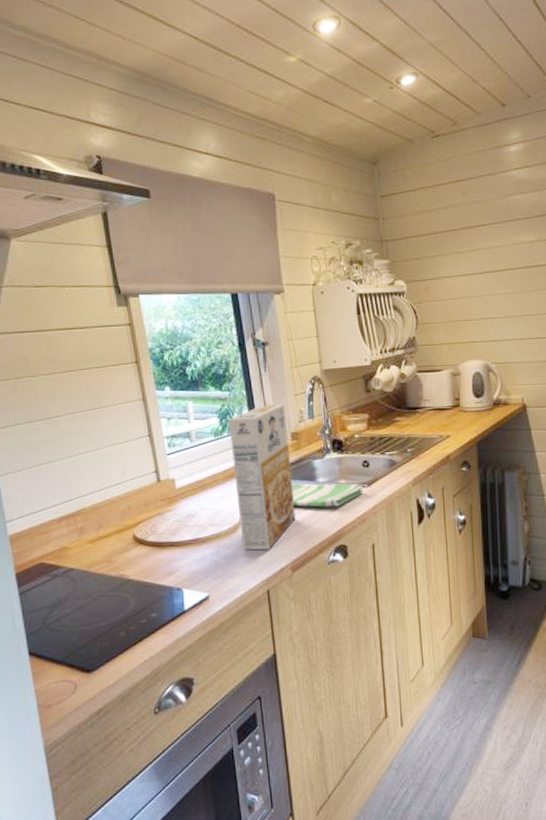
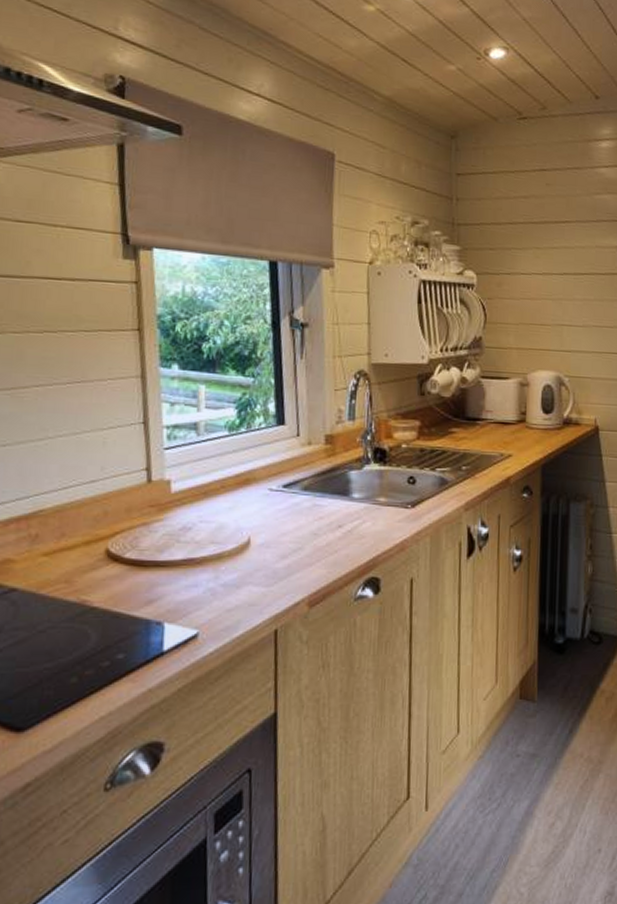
cereal box: present [229,405,295,550] -> none [248,399,322,579]
dish towel: present [291,482,363,508] -> none [318,496,406,530]

